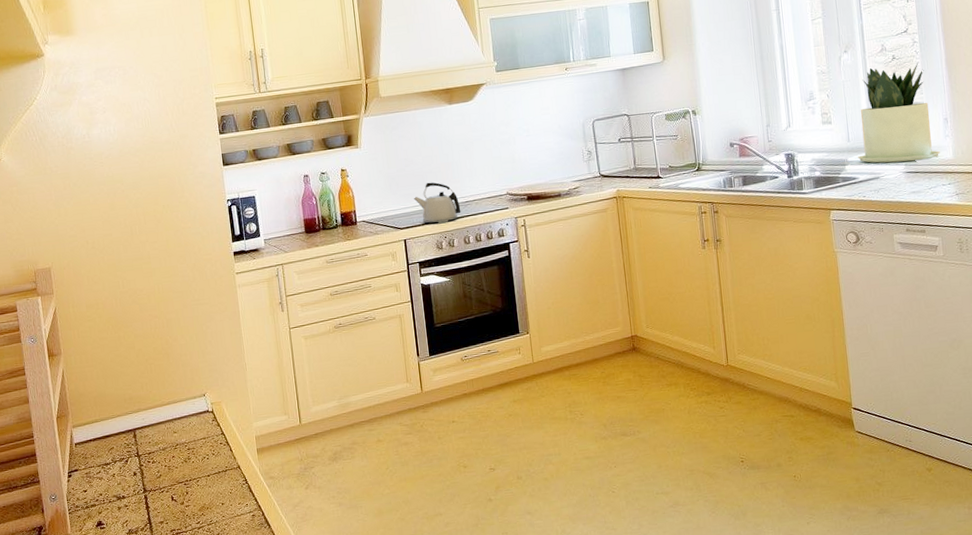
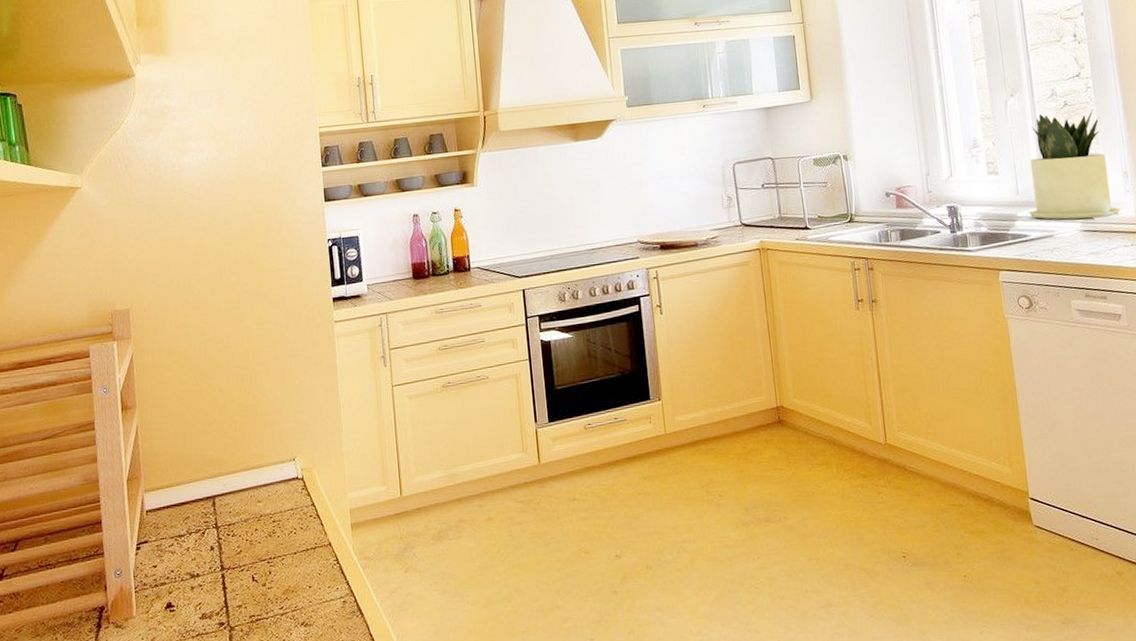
kettle: present [413,182,461,224] -> none [533,226,587,273]

